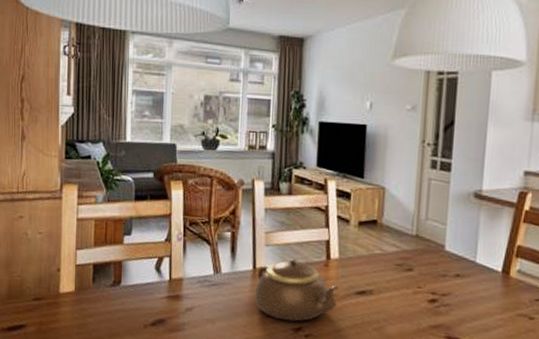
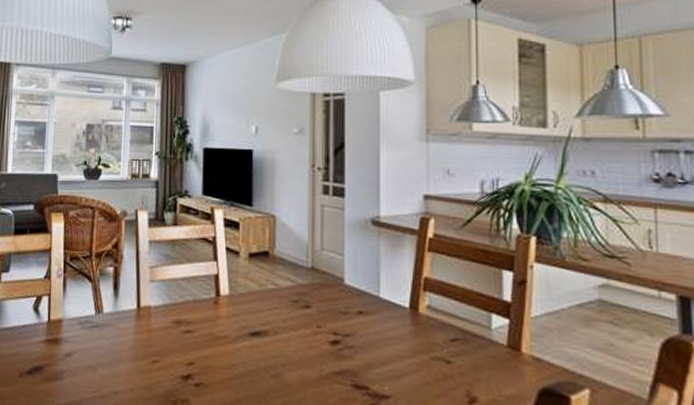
teapot: present [254,259,339,322] -> none [138,296,231,368]

